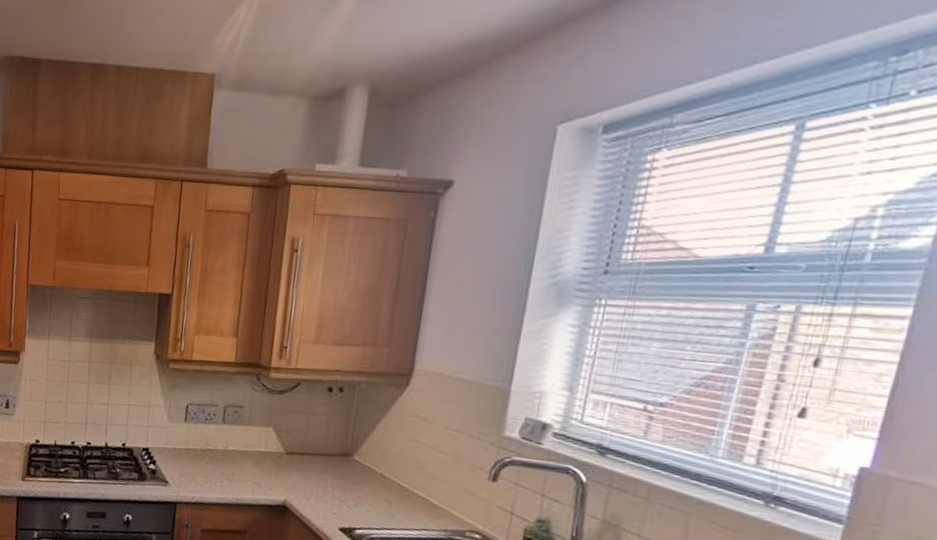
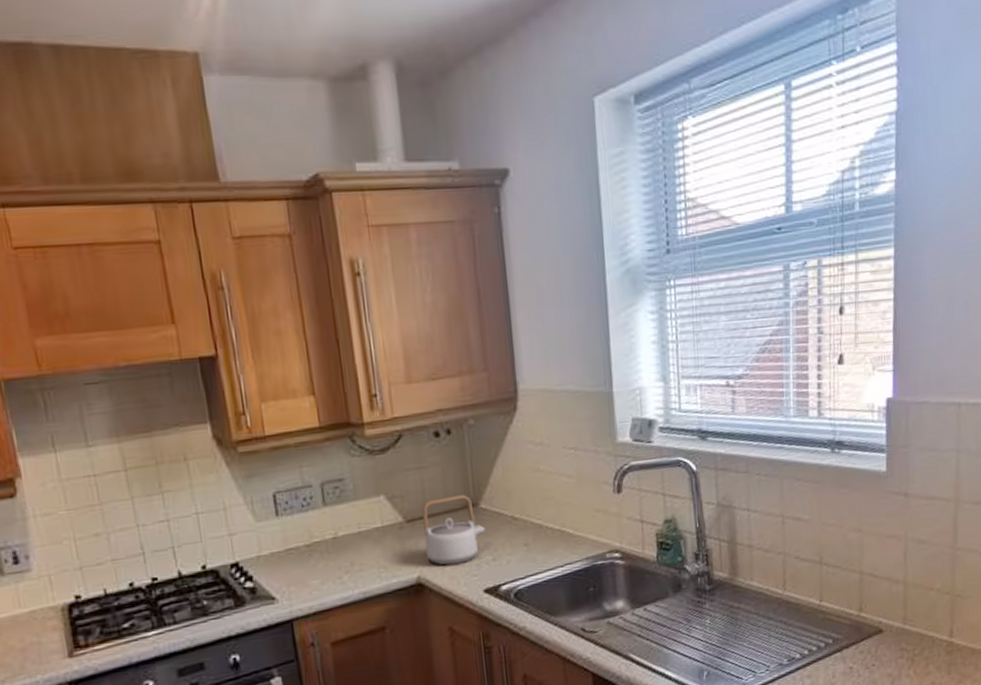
teapot: none [296,440,354,501] -> present [422,495,485,566]

